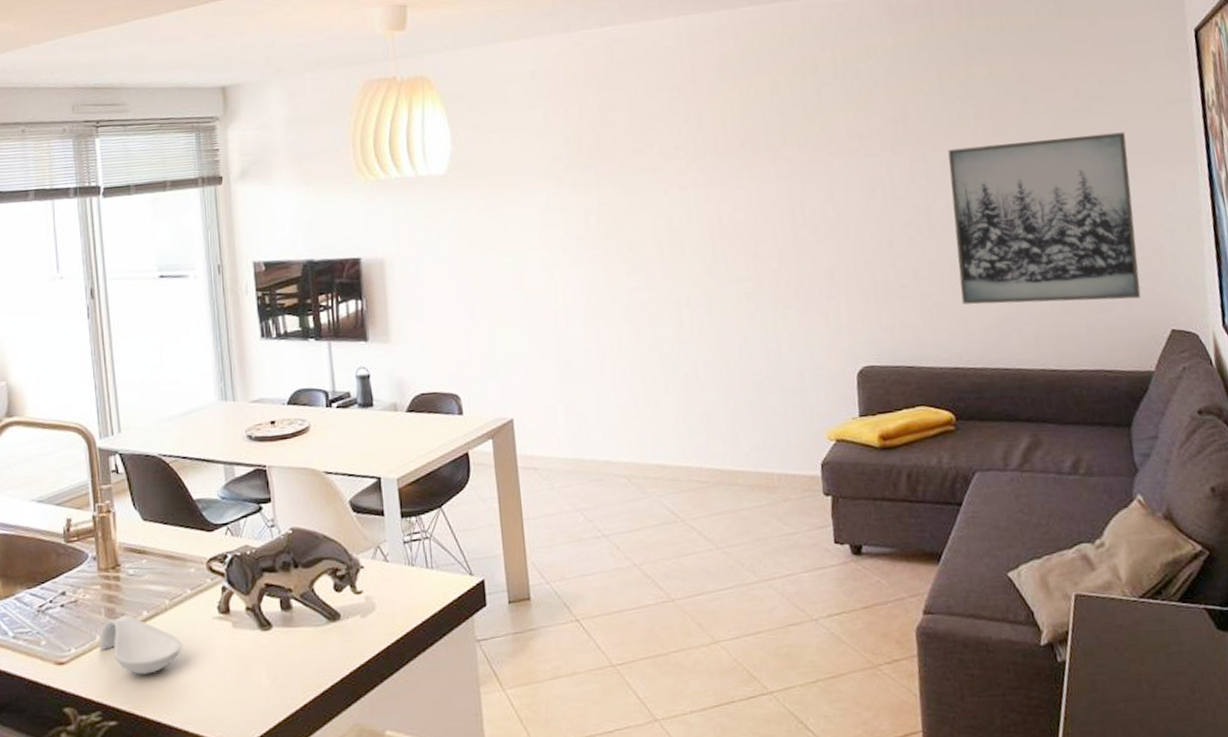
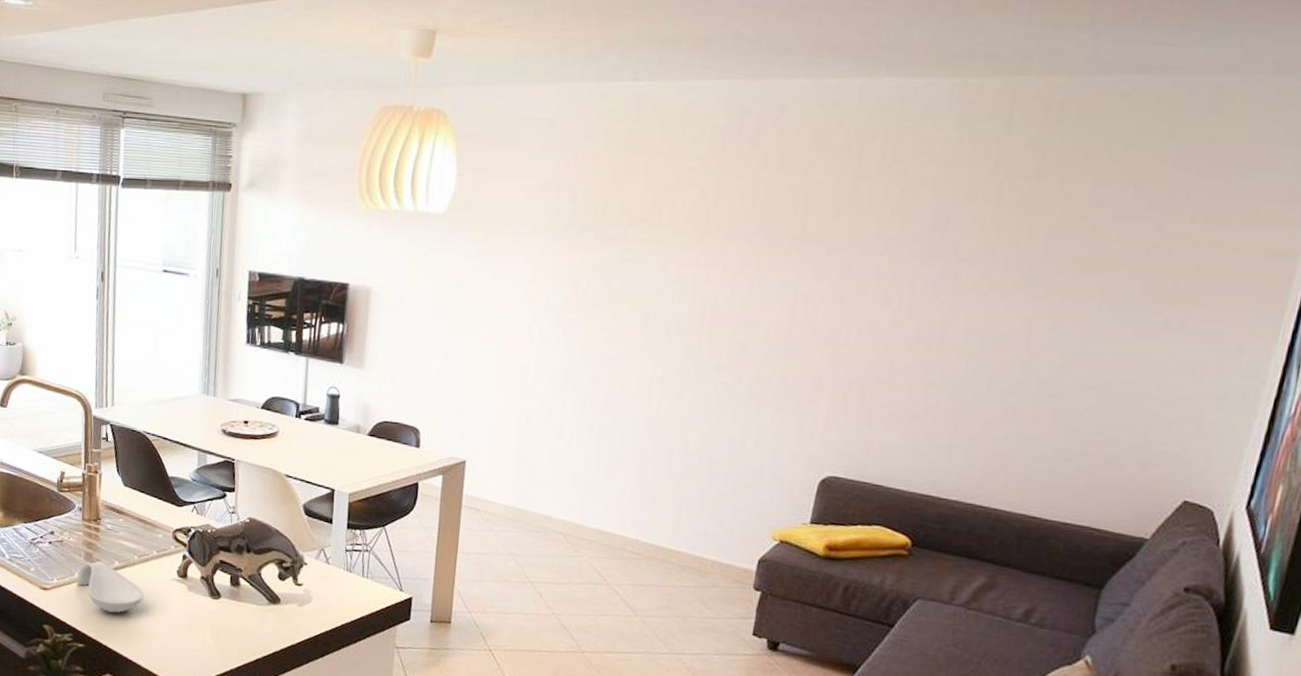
wall art: present [948,132,1141,305] -> none [953,268,1204,462]

